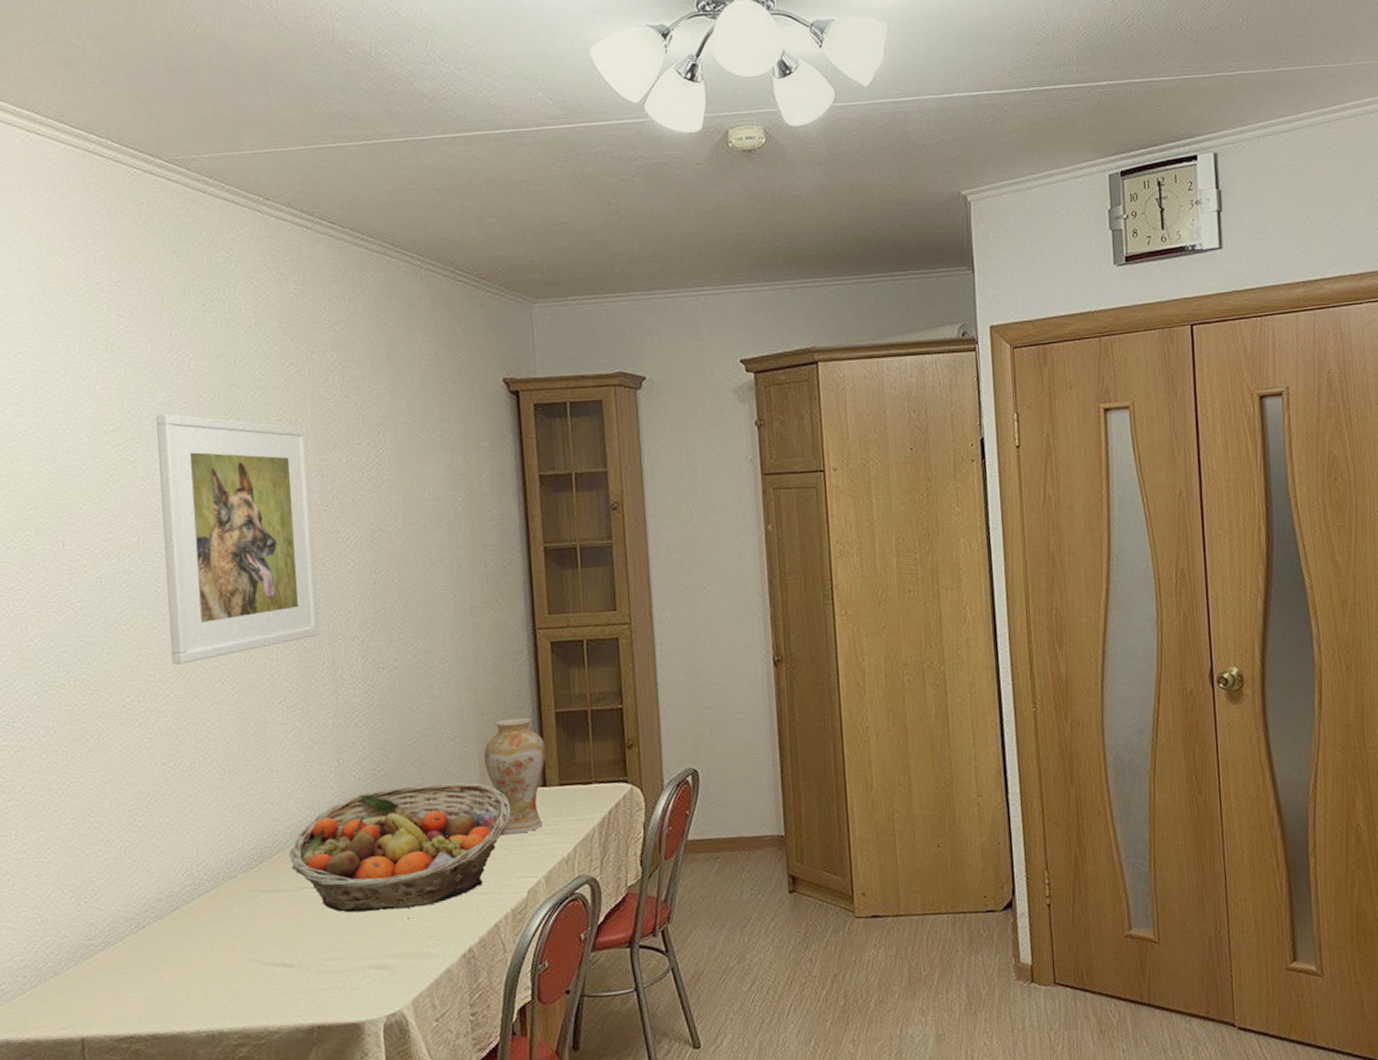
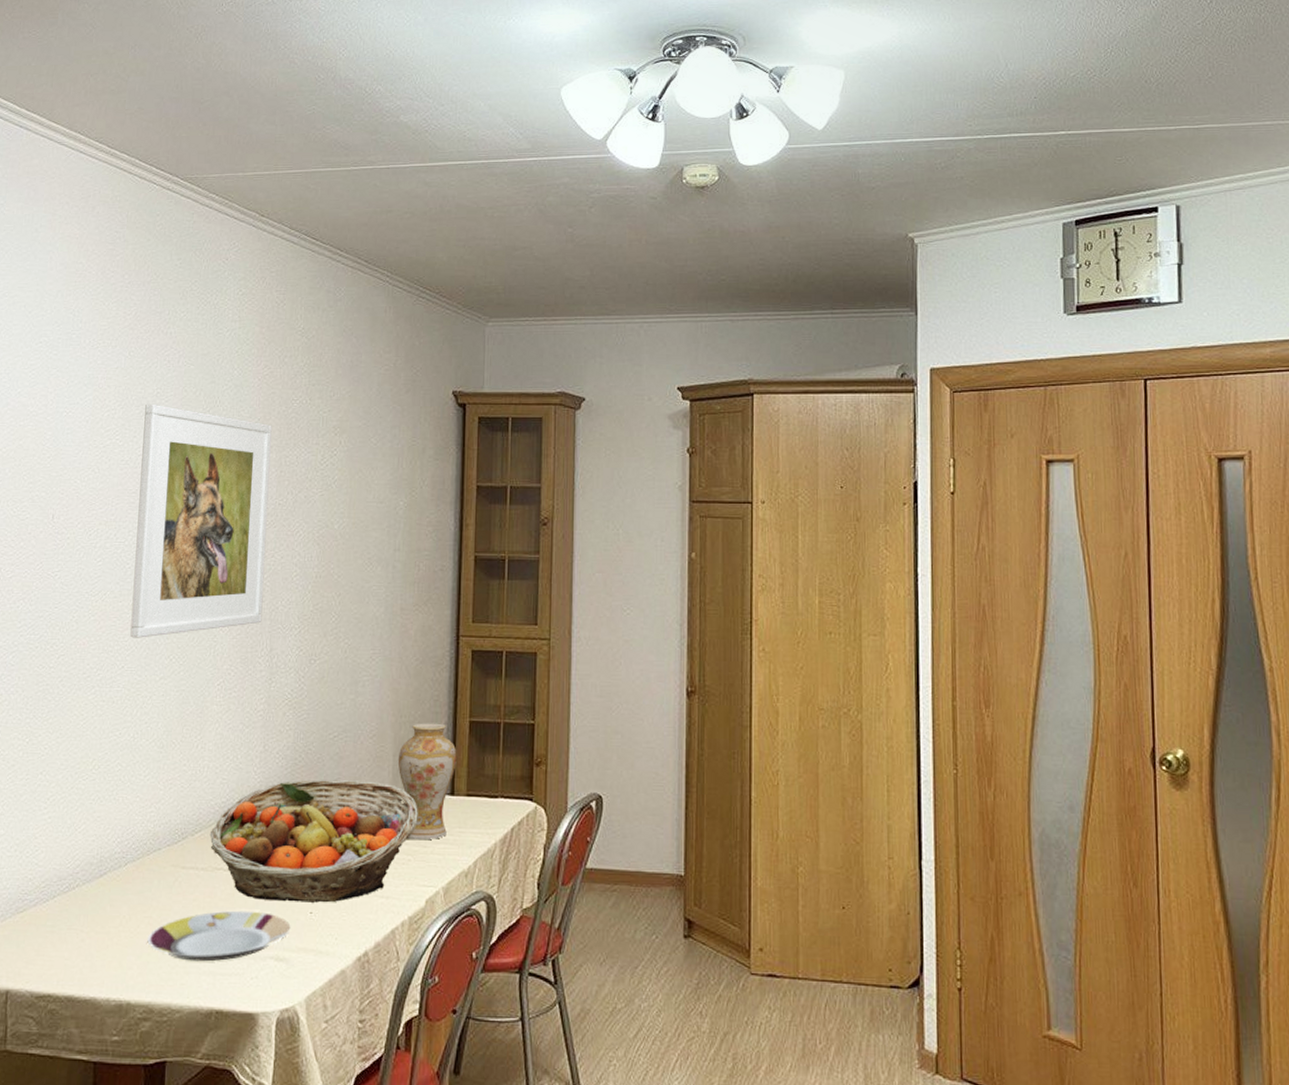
plate: none [233,924,388,982] -> present [147,910,291,962]

